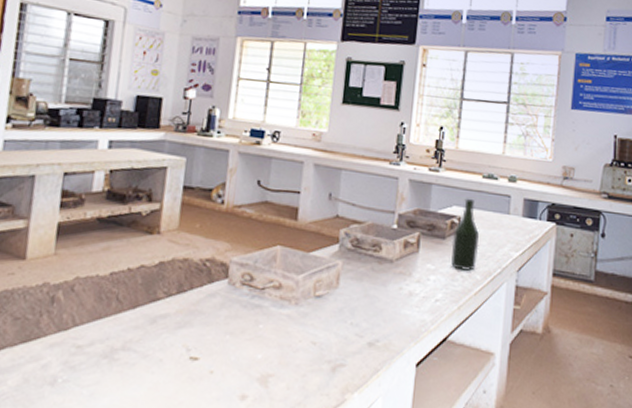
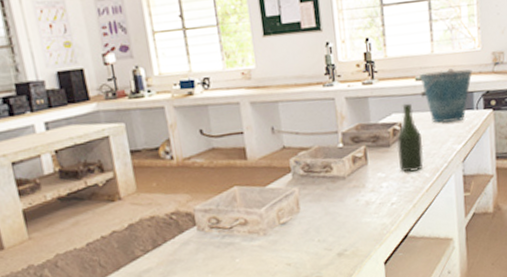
bucket: none [484,172,541,228] -> present [420,68,473,123]

